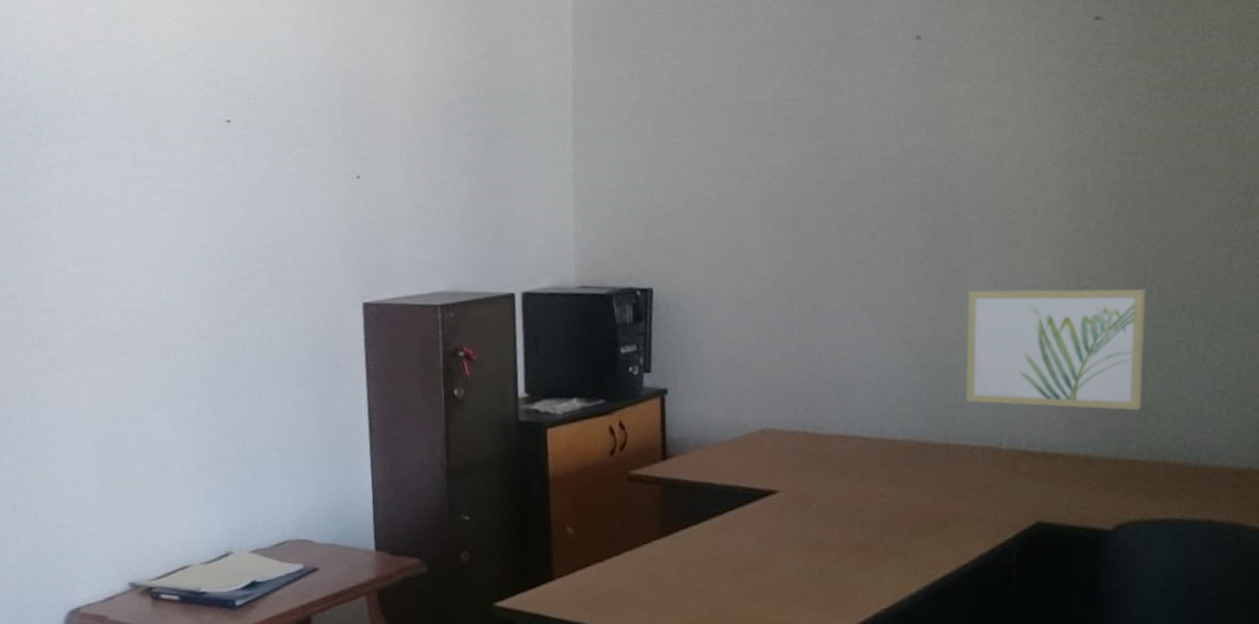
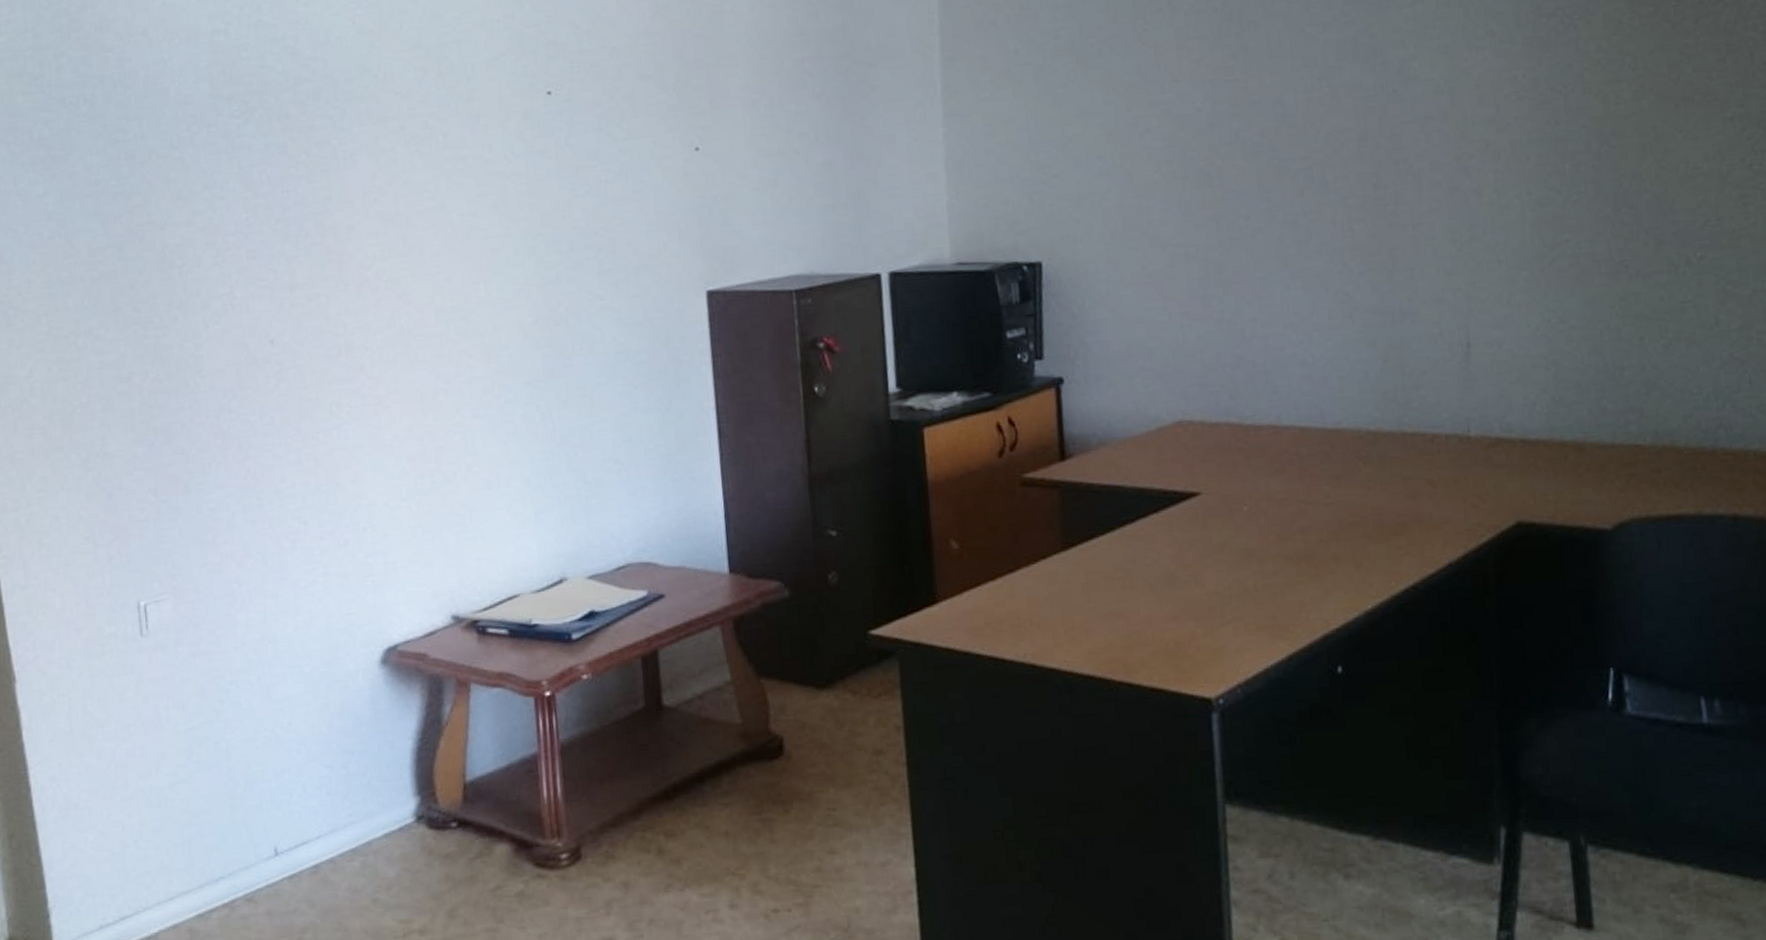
wall art: present [965,288,1146,410] -> none [1419,240,1642,386]

